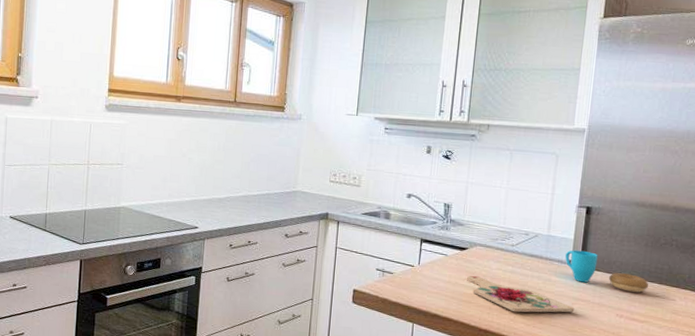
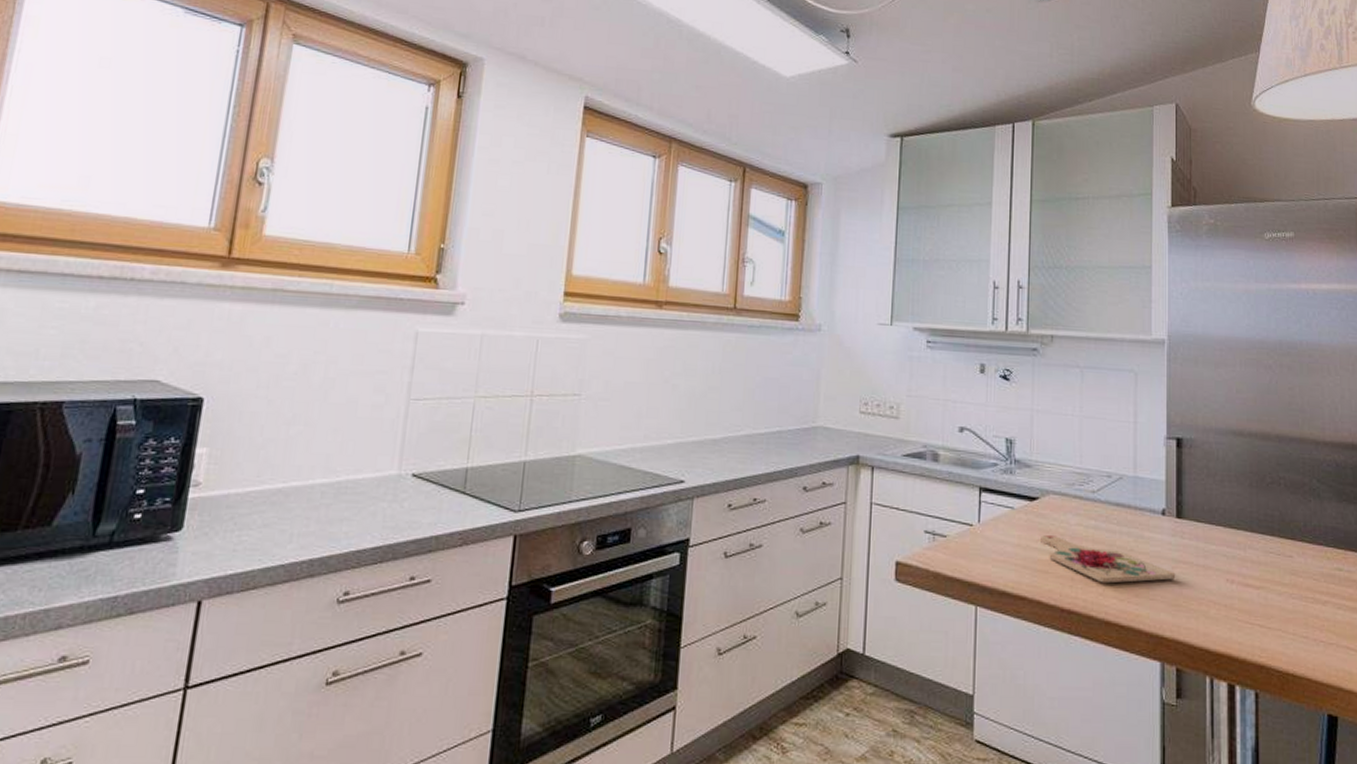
cup: present [565,250,649,293] -> none [1158,494,1260,549]

